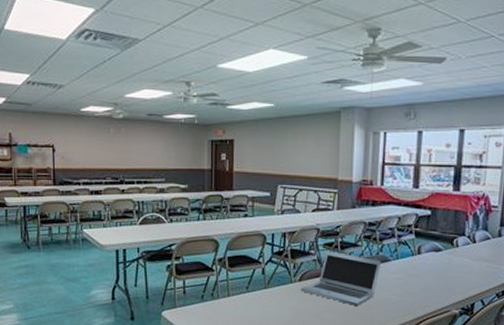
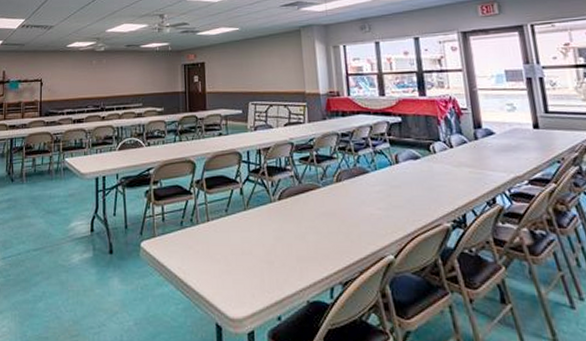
laptop: present [300,251,382,306] -> none [280,165,361,224]

